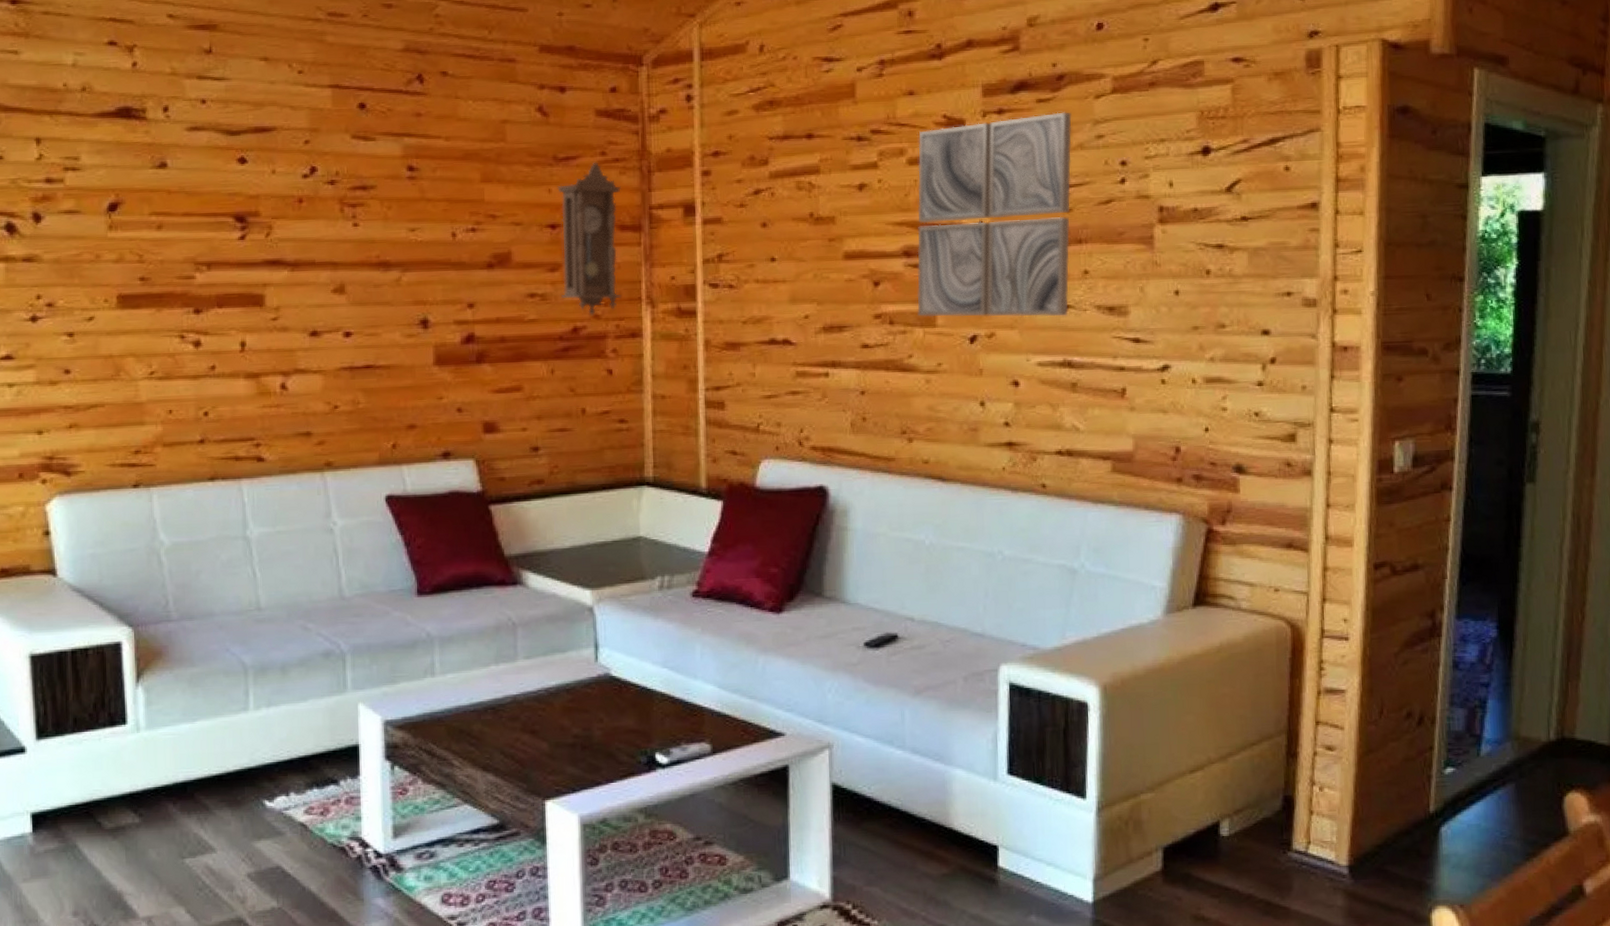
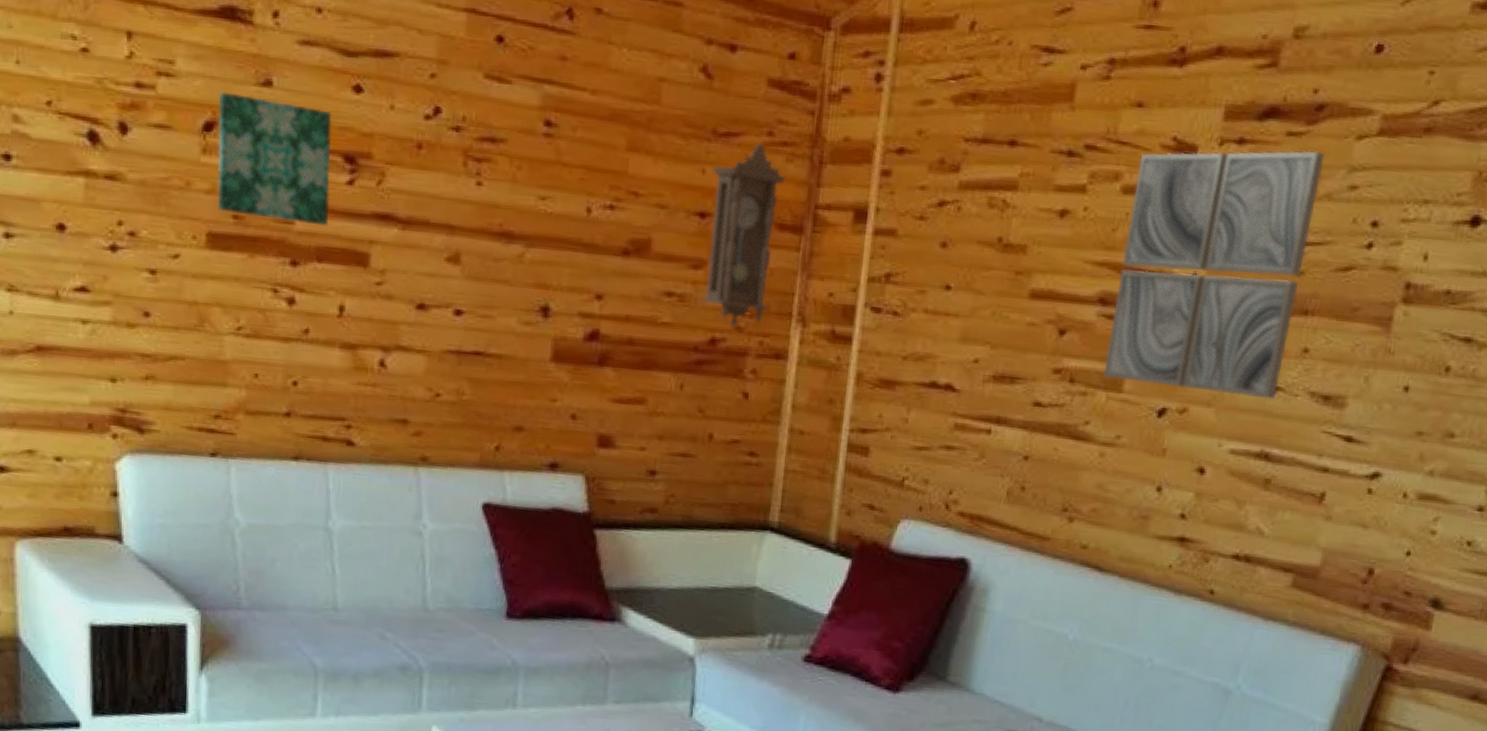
wall art: none [120,177,225,277] -> present [217,92,332,226]

